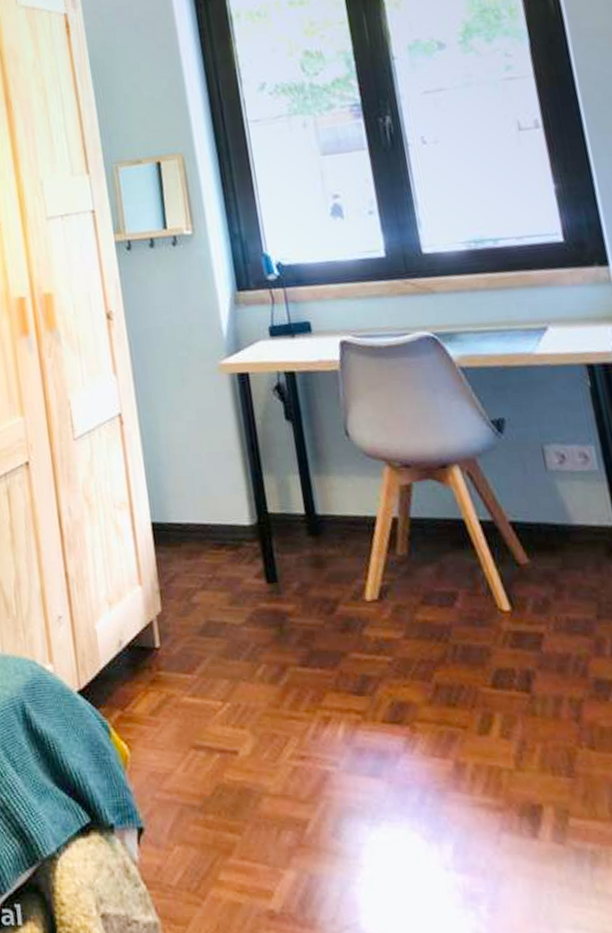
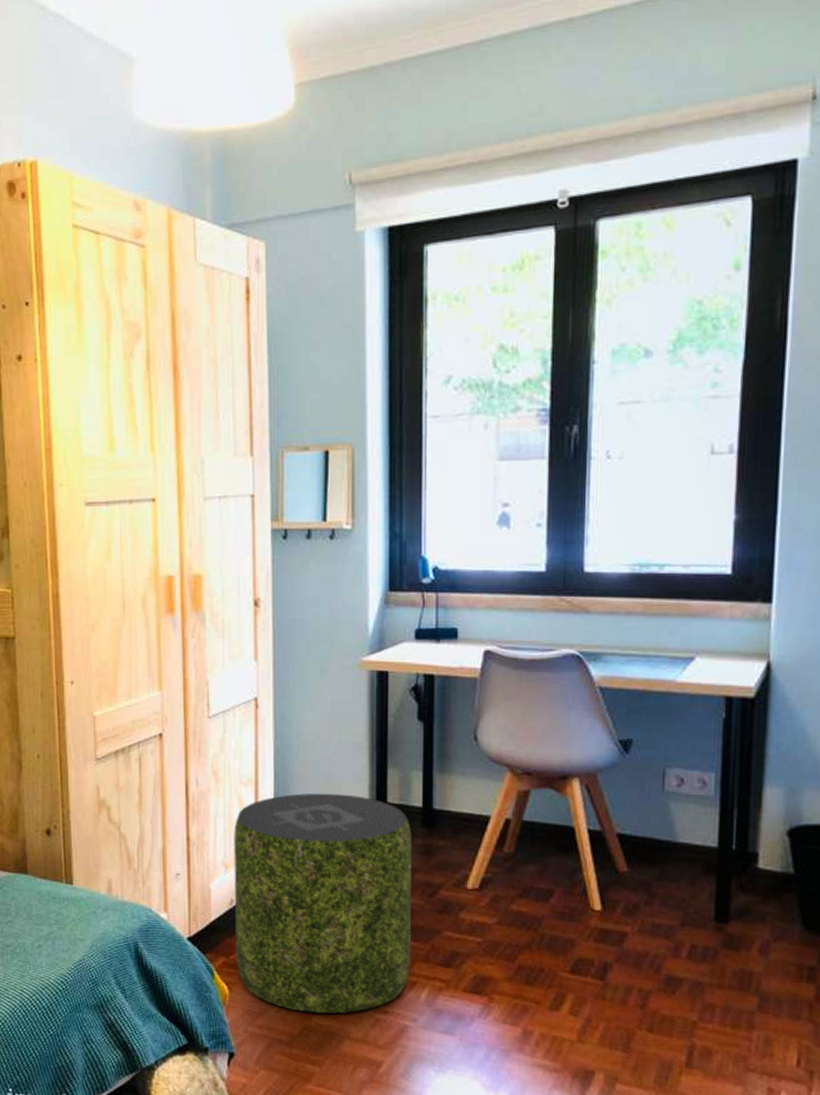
pouf: none [113,508,322,768] -> present [234,793,412,1014]

